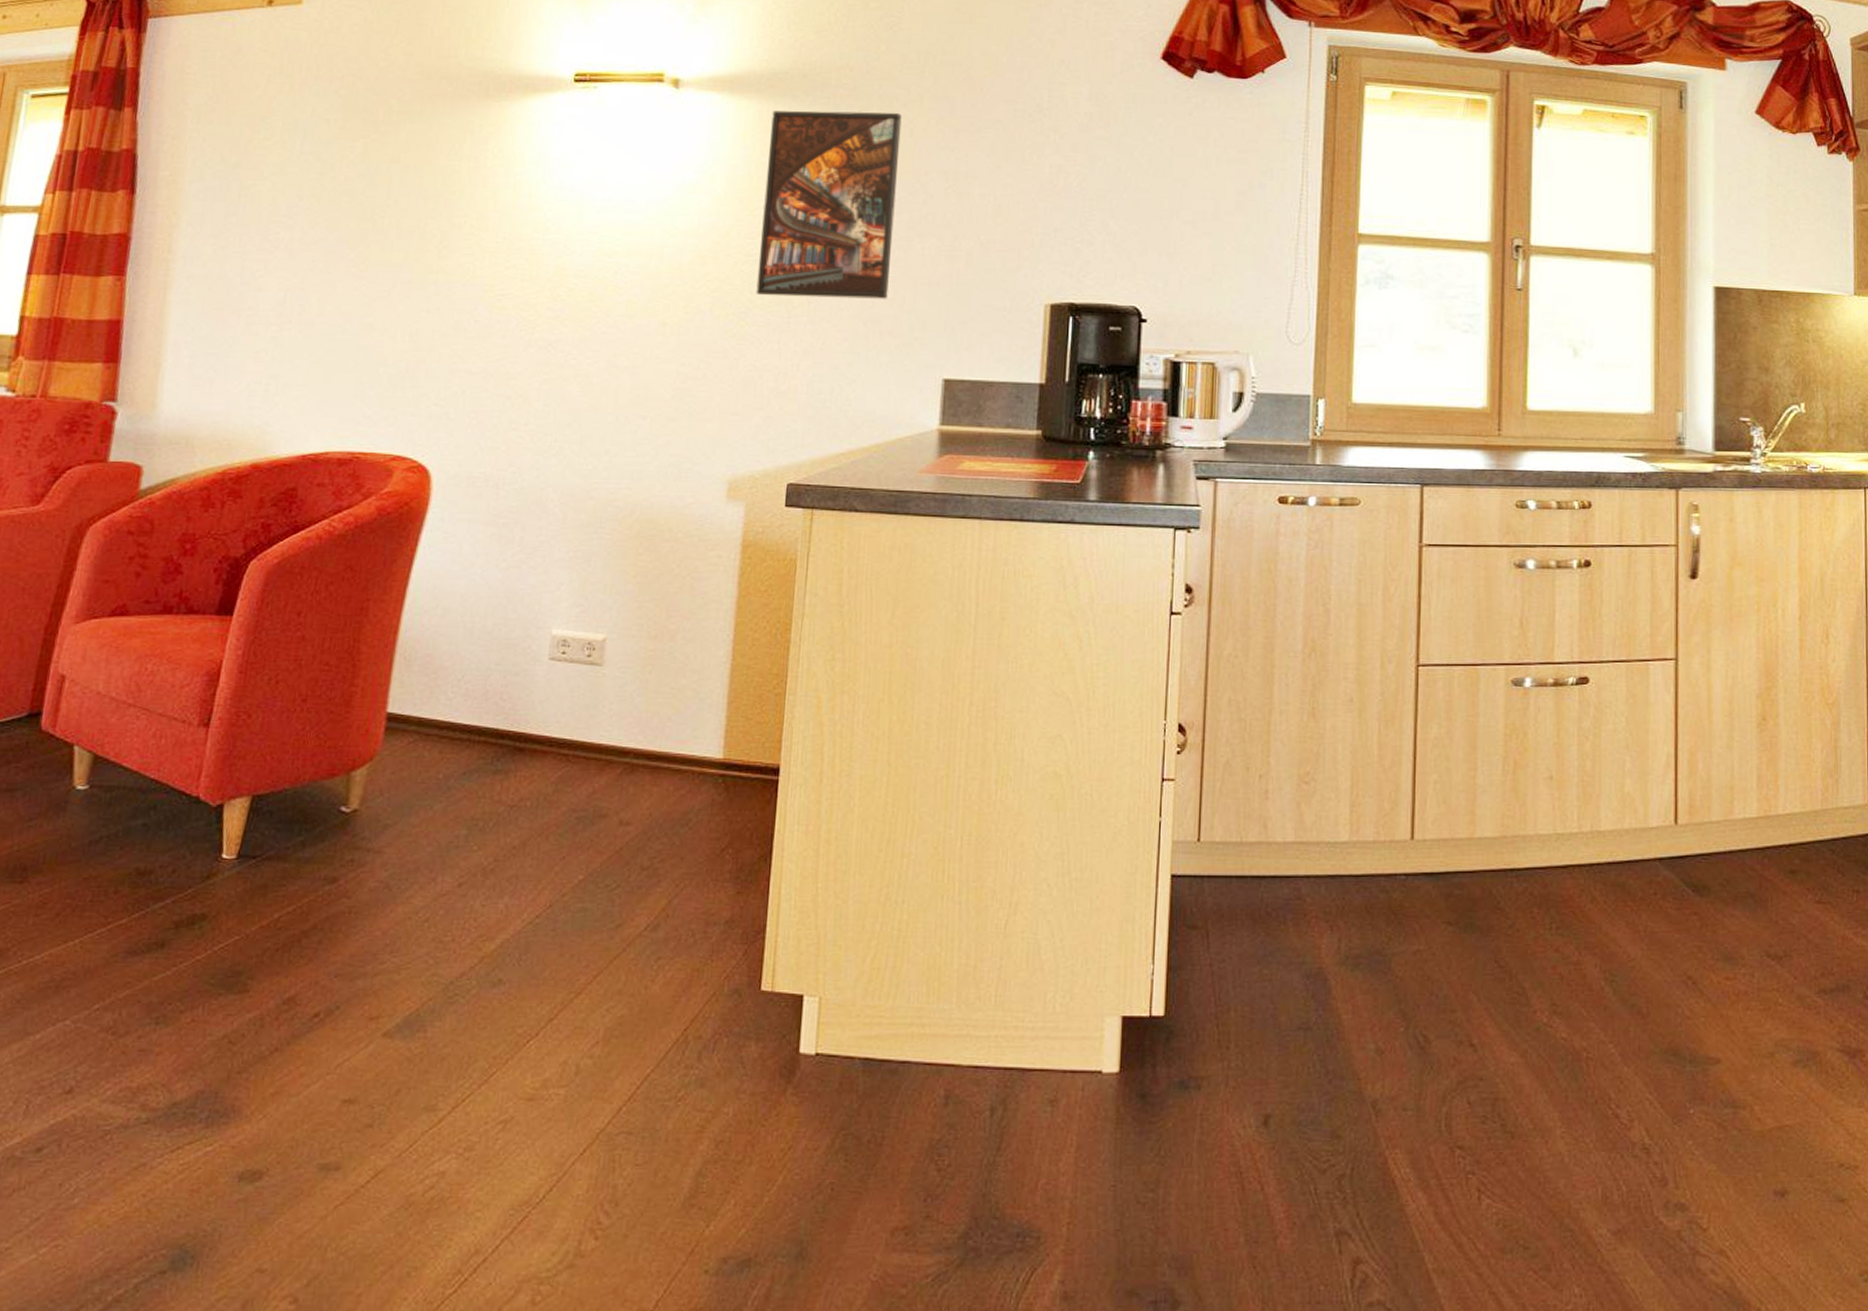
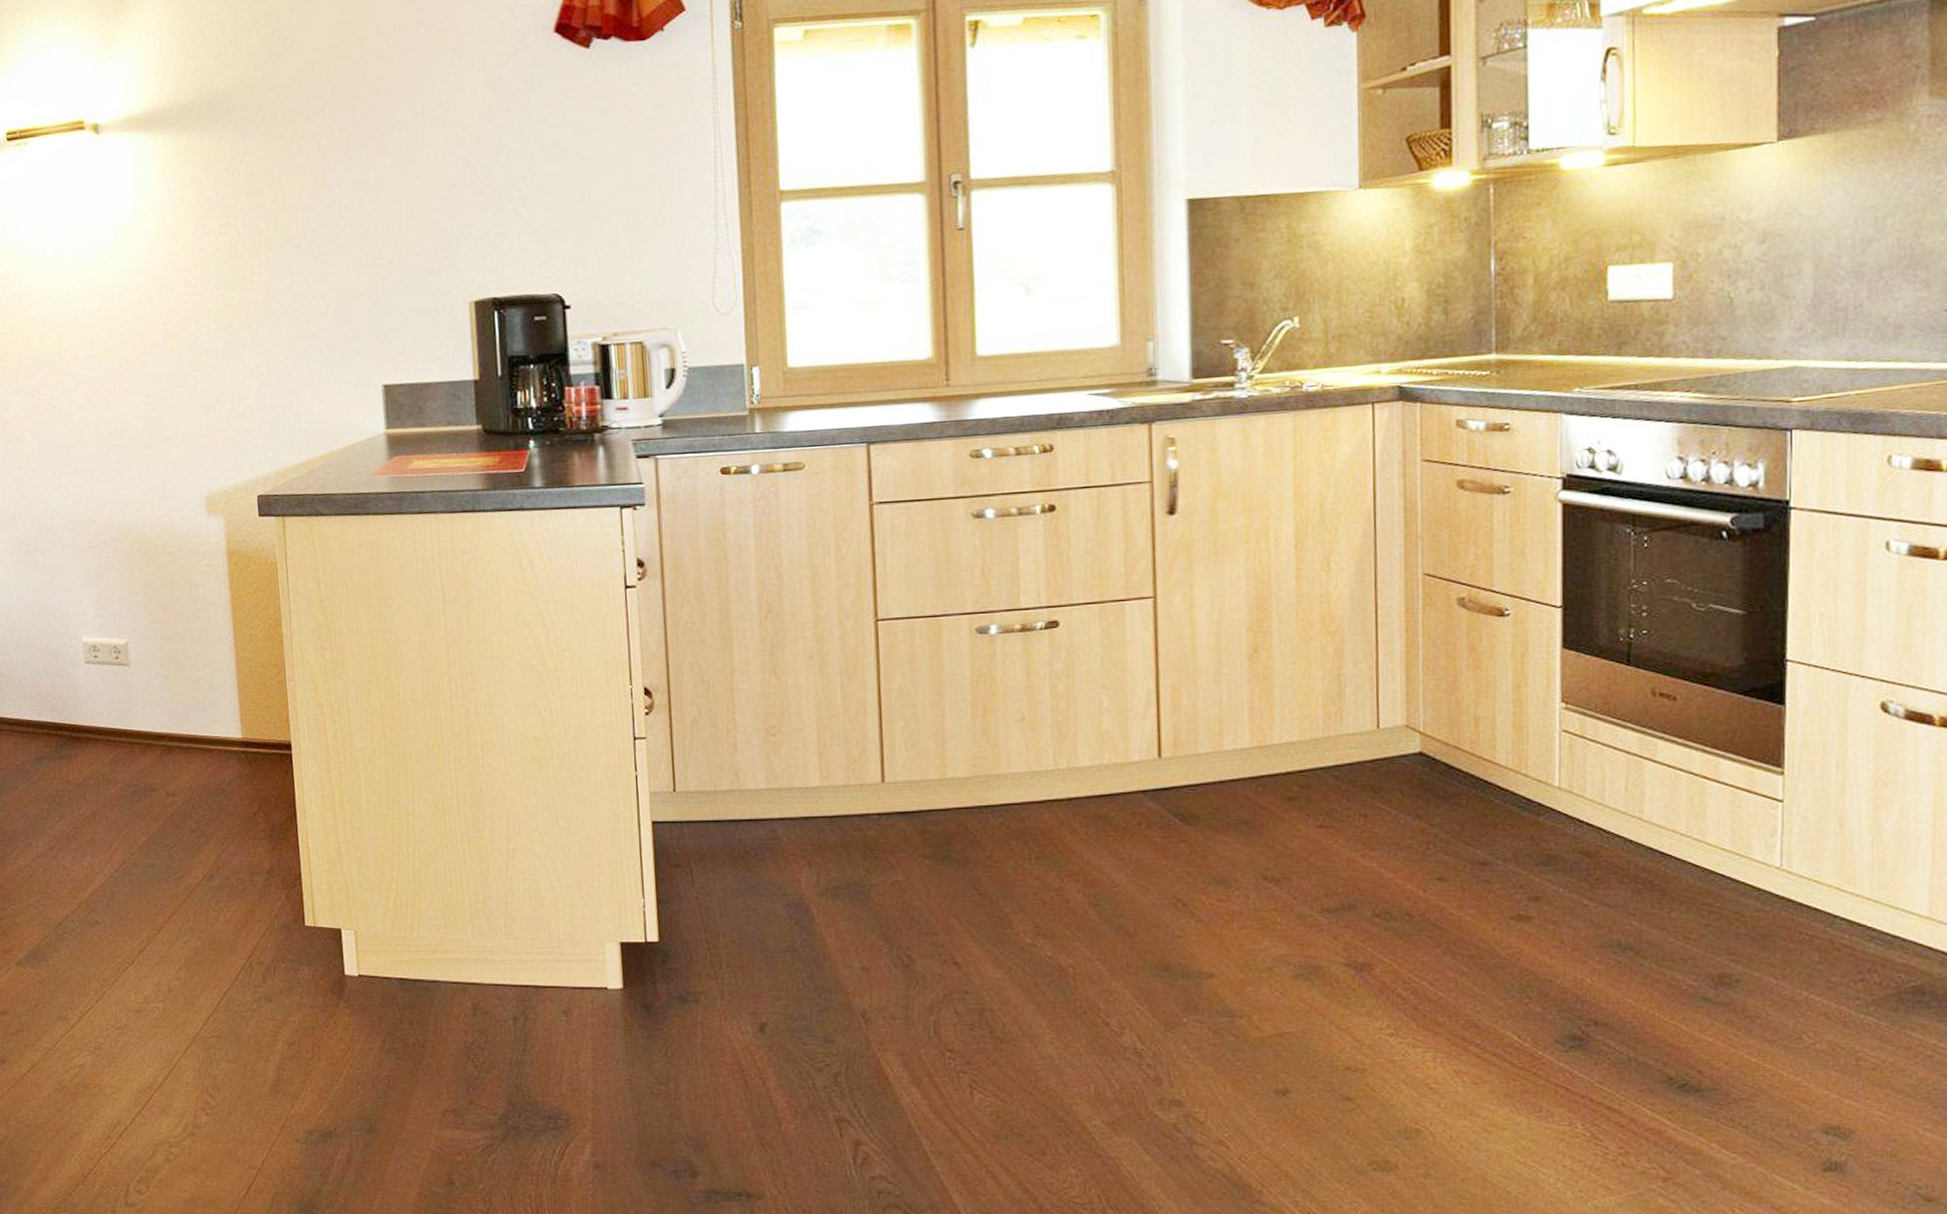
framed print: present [756,111,902,299] -> none [187,128,320,324]

